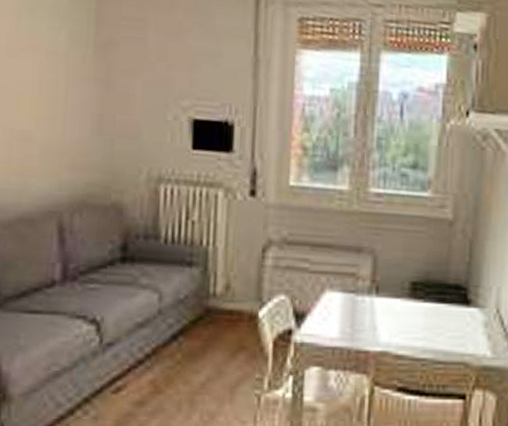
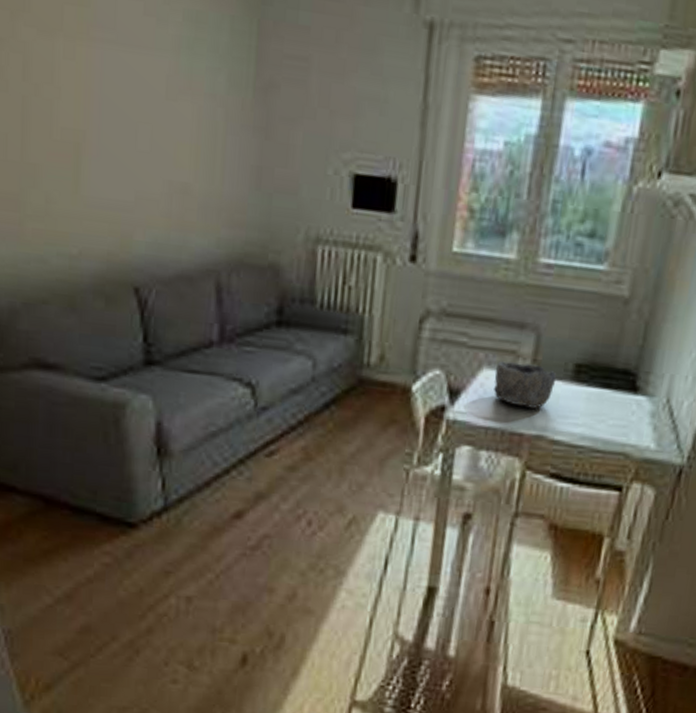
bowl: none [337,283,395,326] -> present [494,361,557,409]

